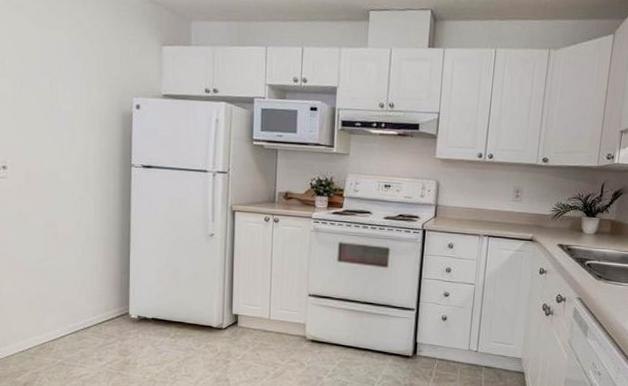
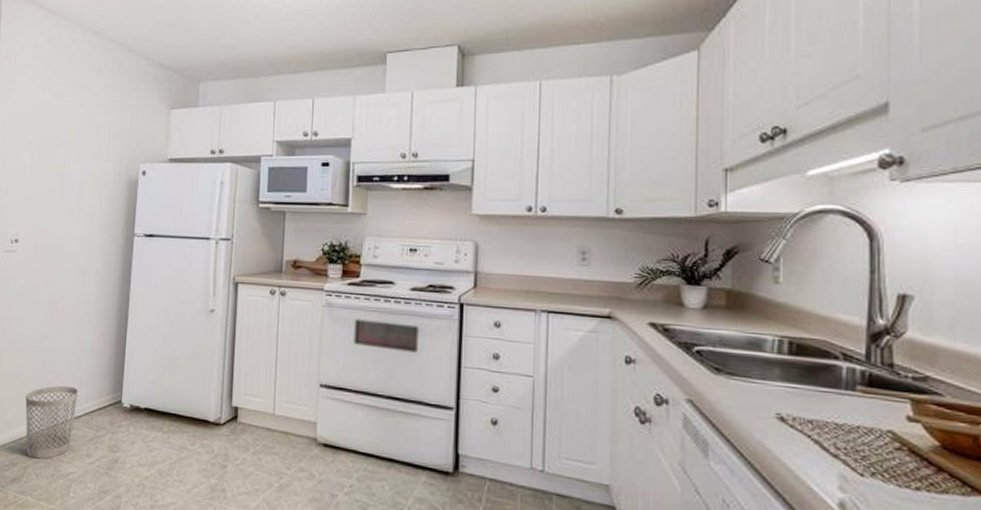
wastebasket: none [31,301,86,365] -> present [25,385,79,459]

